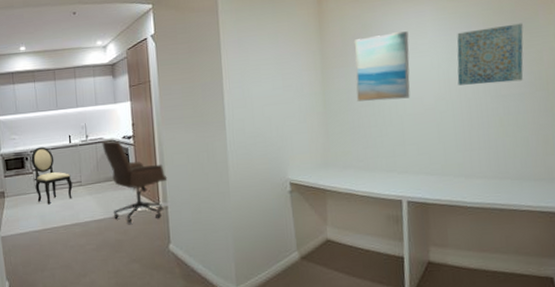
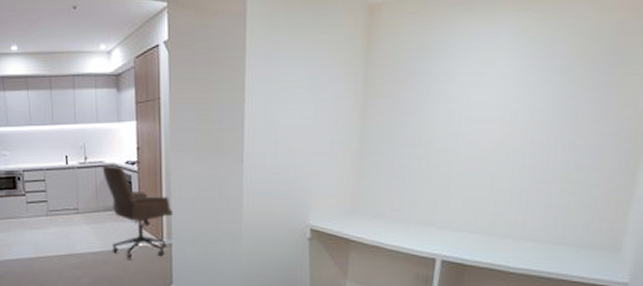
dining chair: present [31,147,73,205] -> none [23,166,69,231]
wall art: present [354,31,411,102] -> none [400,57,476,142]
wall art: present [457,23,524,85] -> none [525,55,621,131]

